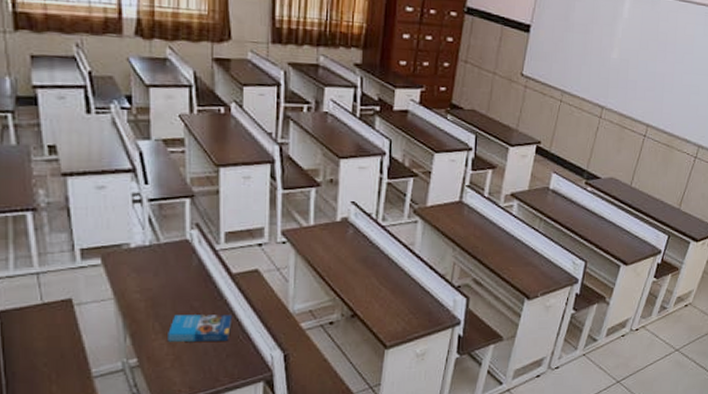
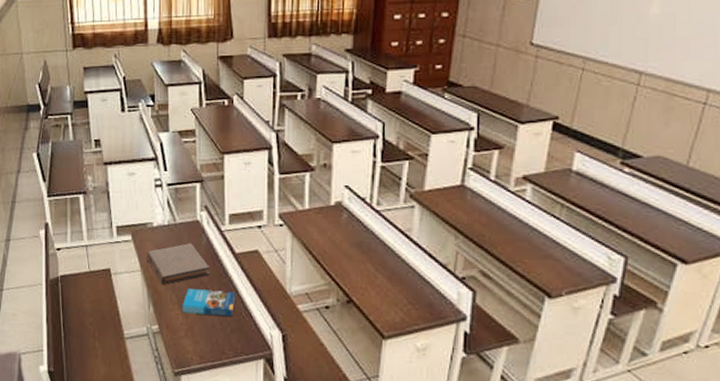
book: none [120,265,201,313] -> present [146,243,209,285]

